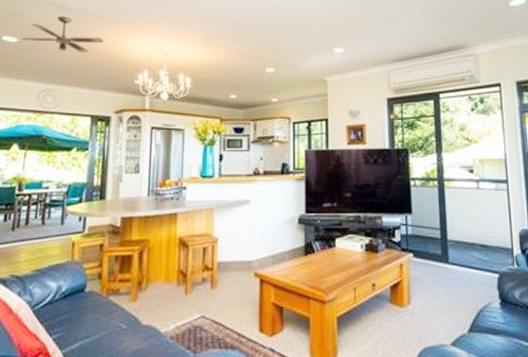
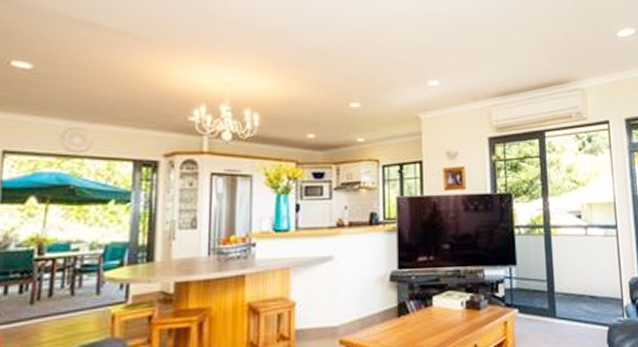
ceiling fan: present [21,16,104,53] -> none [38,38,149,83]

